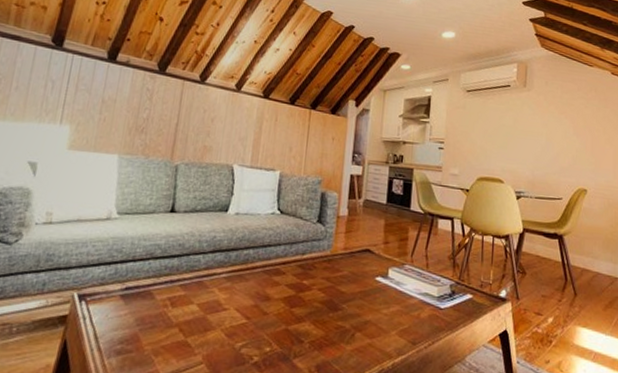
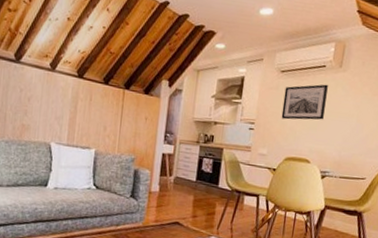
wall art: none [470,103,514,139] -> present [281,84,328,120]

